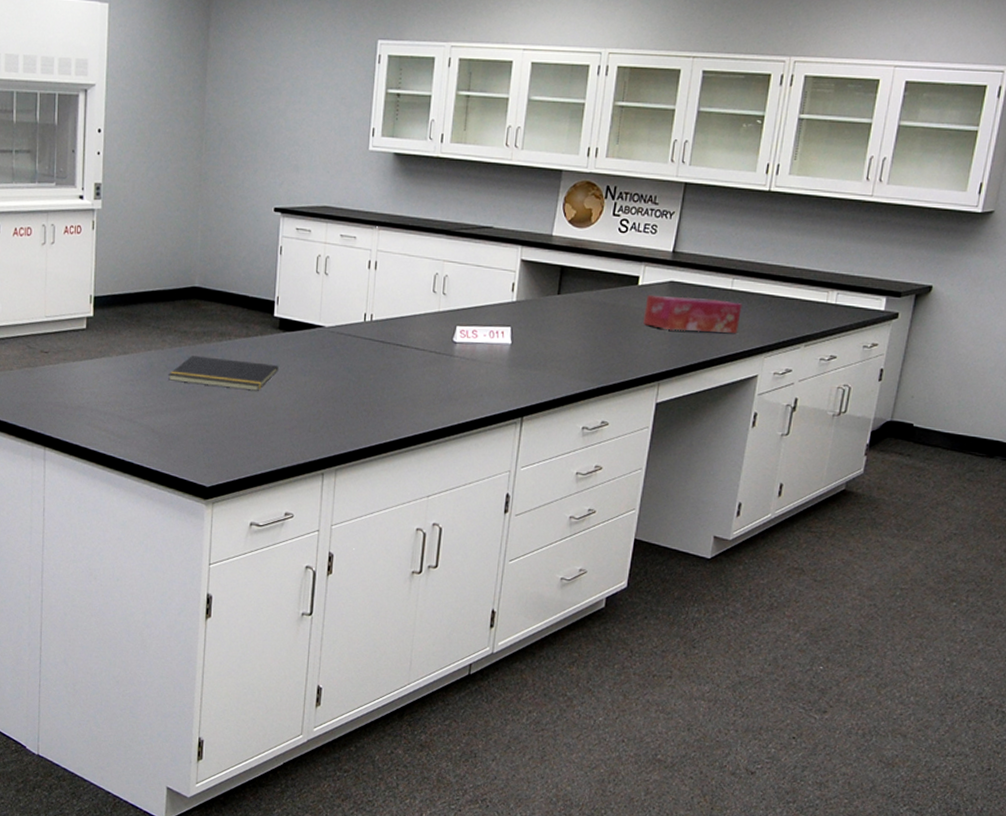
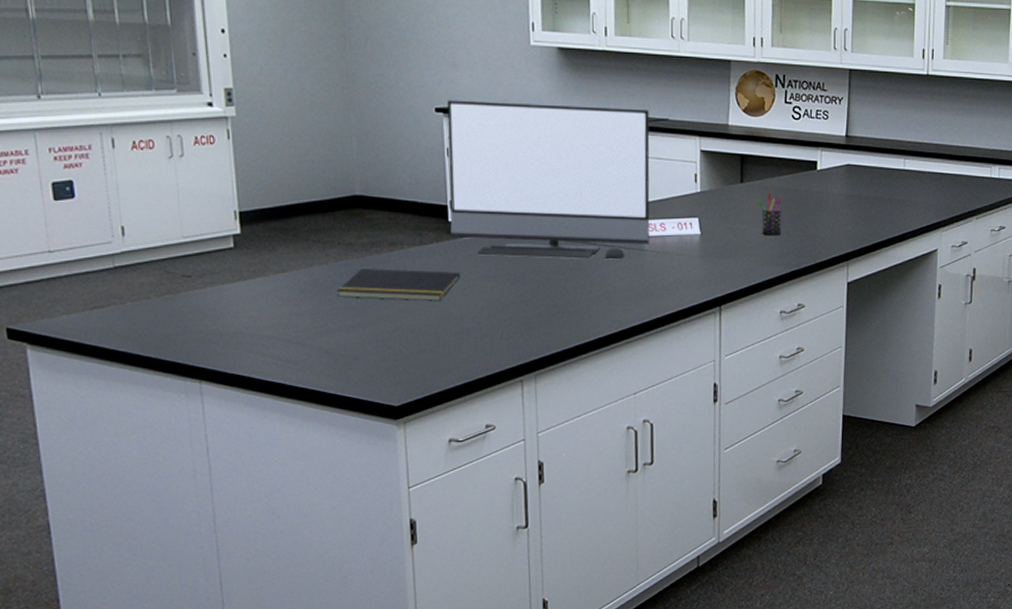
monitor: none [275,201,475,364] -> present [446,100,650,260]
pen holder: none [572,306,597,349] -> present [757,193,782,235]
tissue box: present [643,294,742,333] -> none [826,178,916,212]

